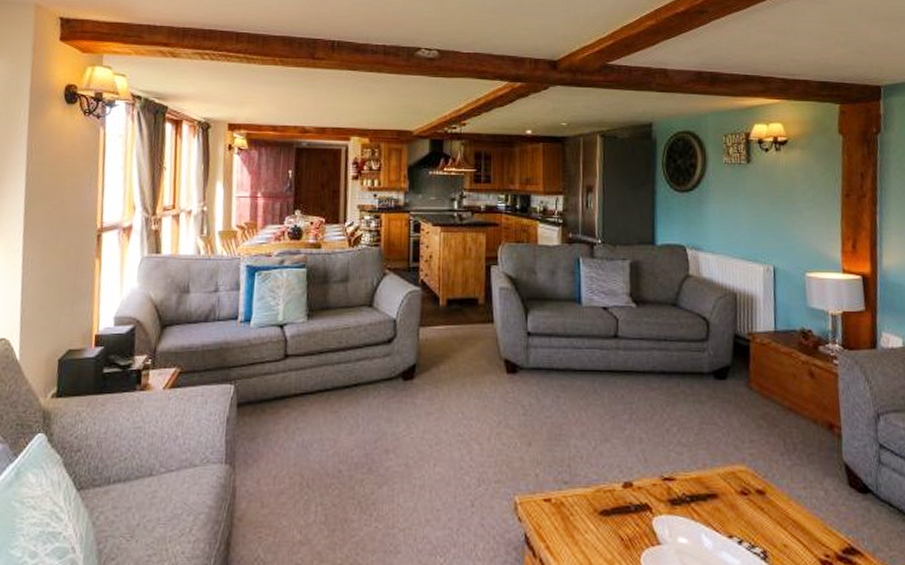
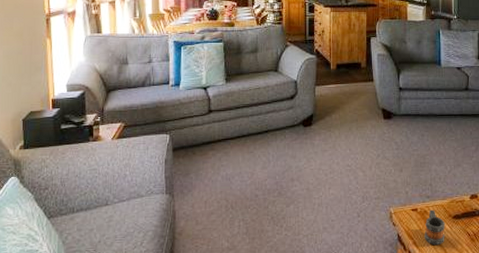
mug: none [561,500,589,553] -> present [424,209,445,246]

